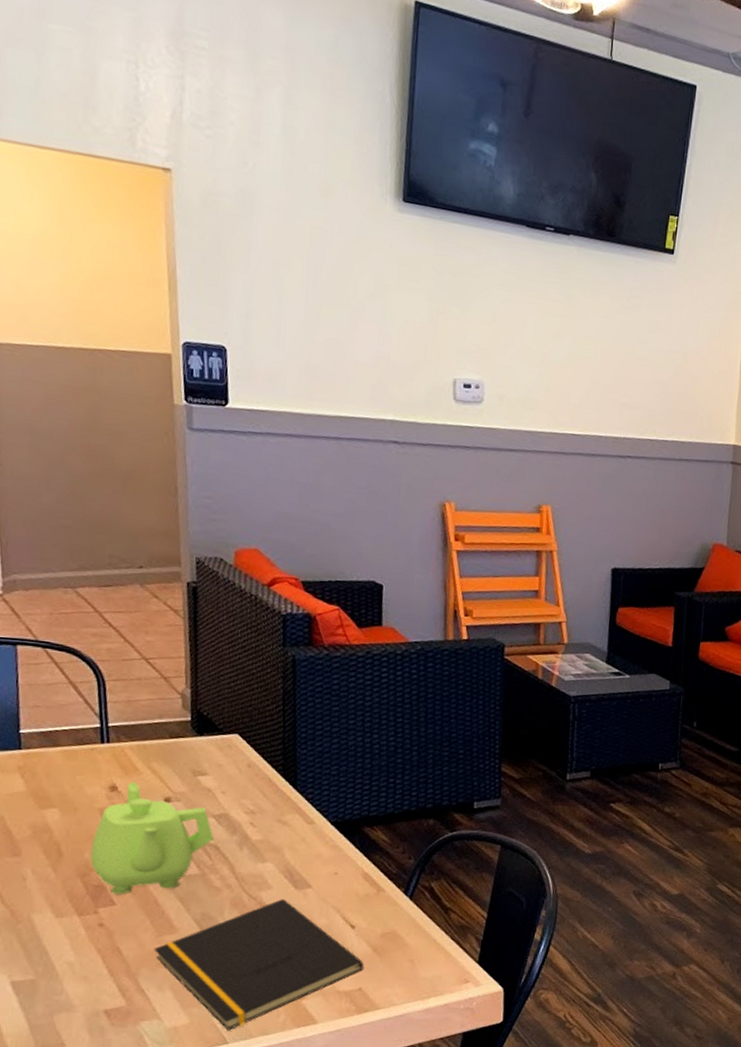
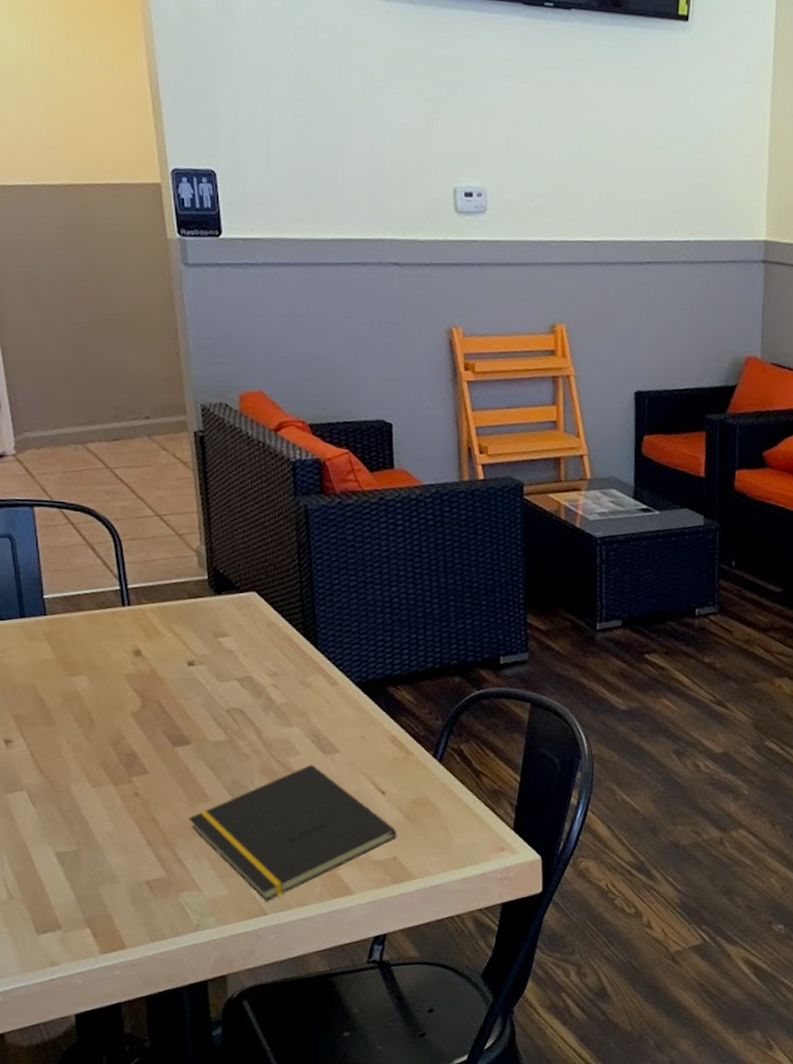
teapot: present [89,782,214,894] -> none [120,646,239,762]

